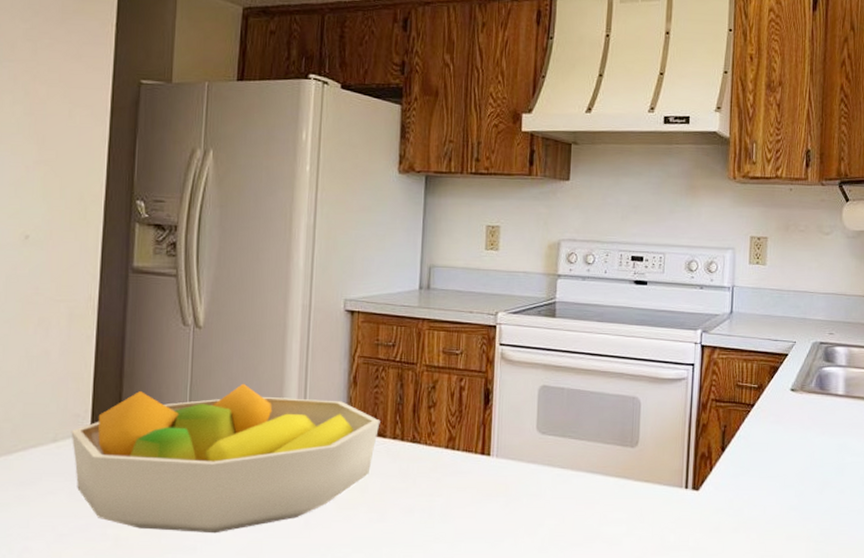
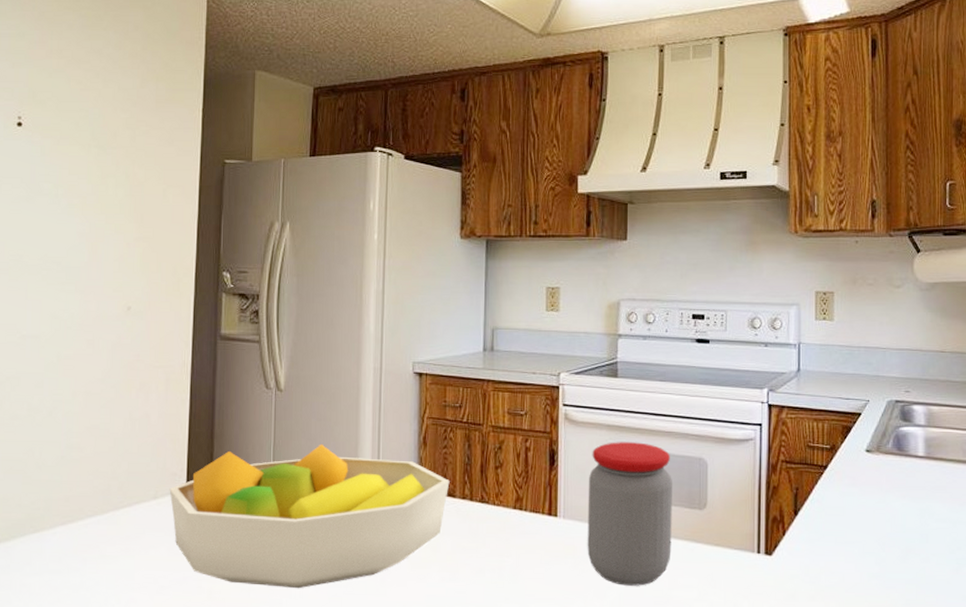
jar: none [519,381,606,522] -> present [587,442,672,586]

